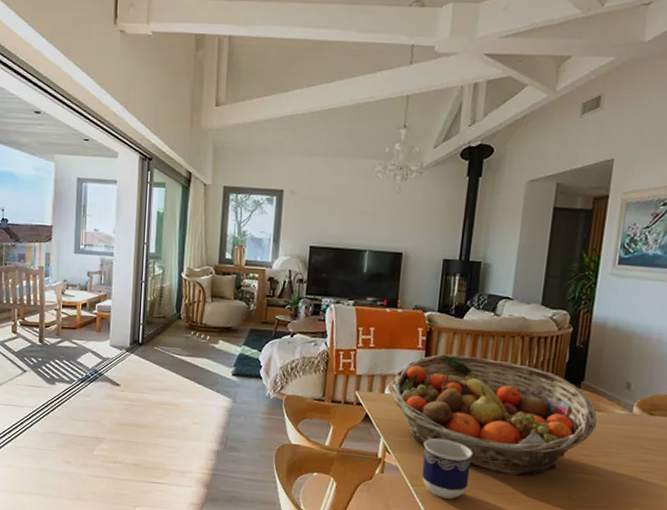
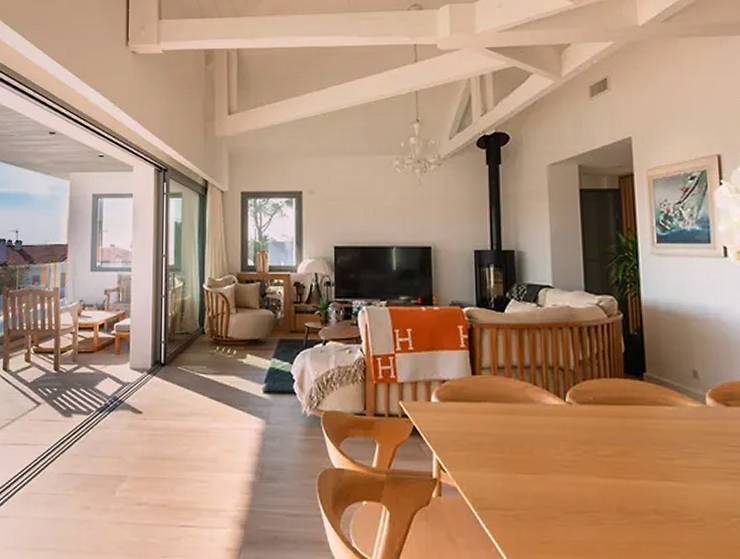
fruit basket: present [389,354,598,477] -> none [435,352,670,490]
cup: present [421,438,473,499] -> none [481,449,539,523]

